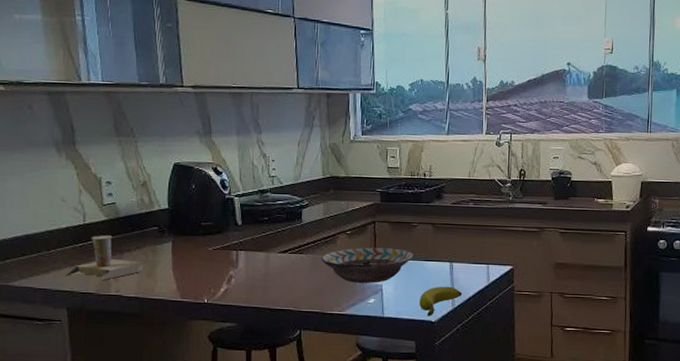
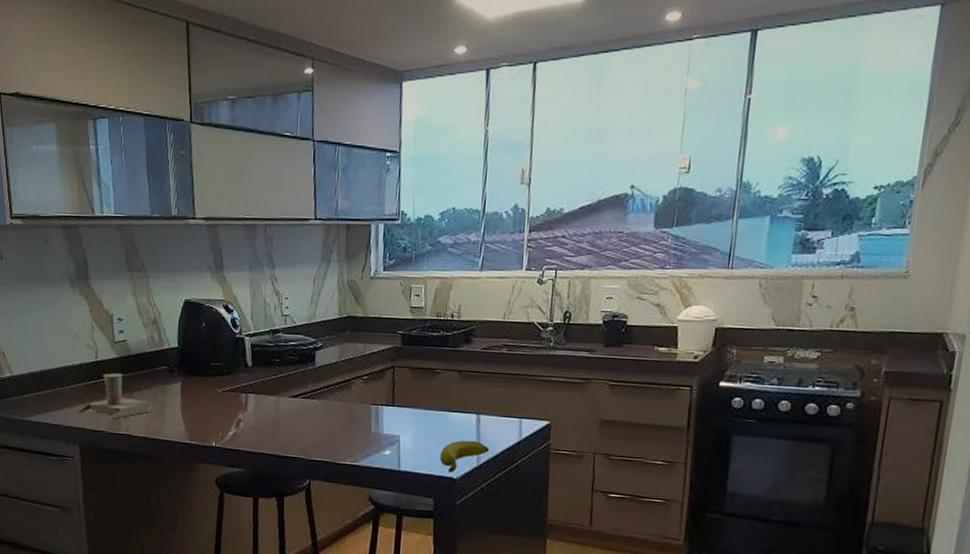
decorative bowl: present [321,247,413,283] -> none [334,394,435,434]

